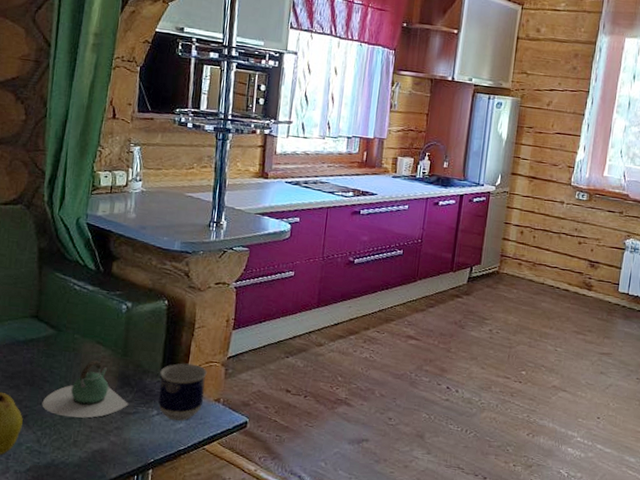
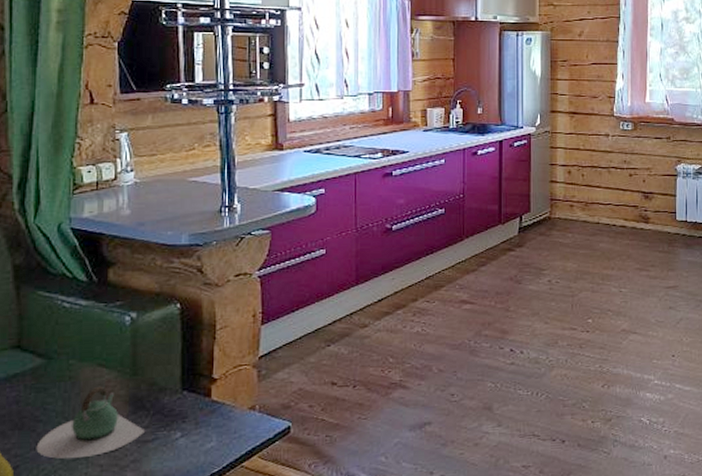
cup: present [158,363,207,421] -> none [179,371,236,441]

